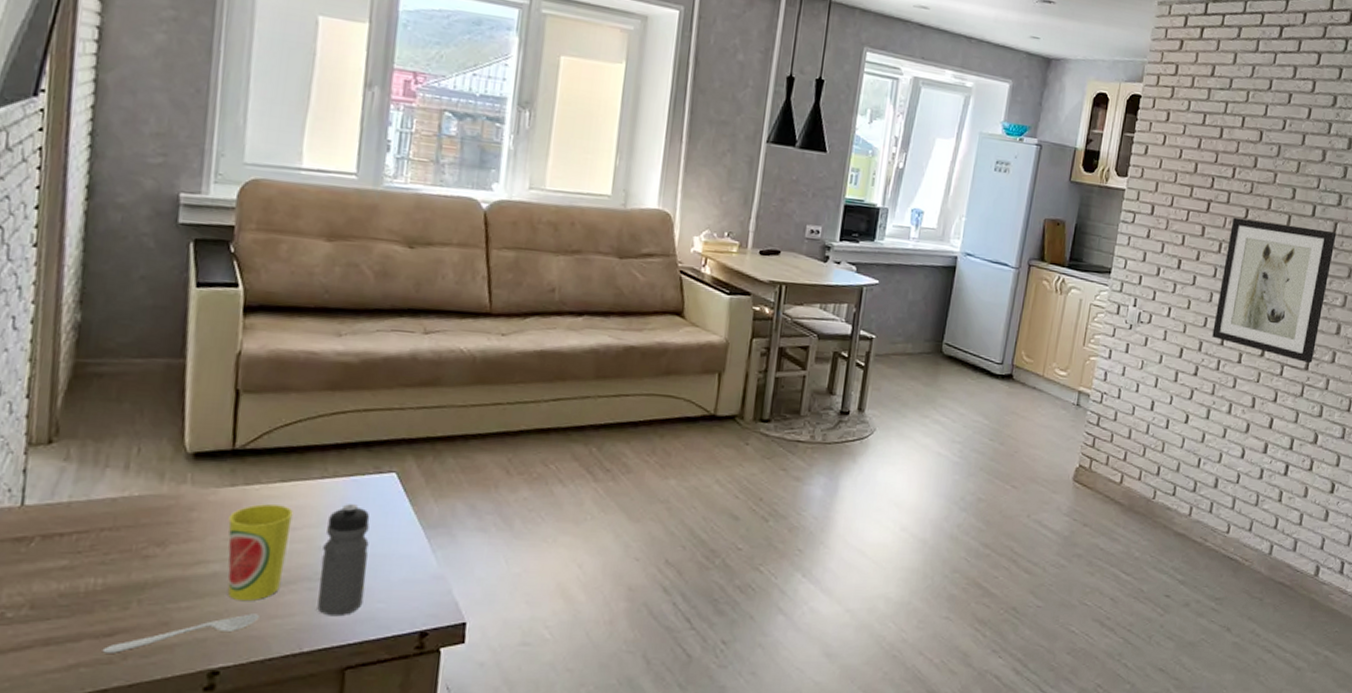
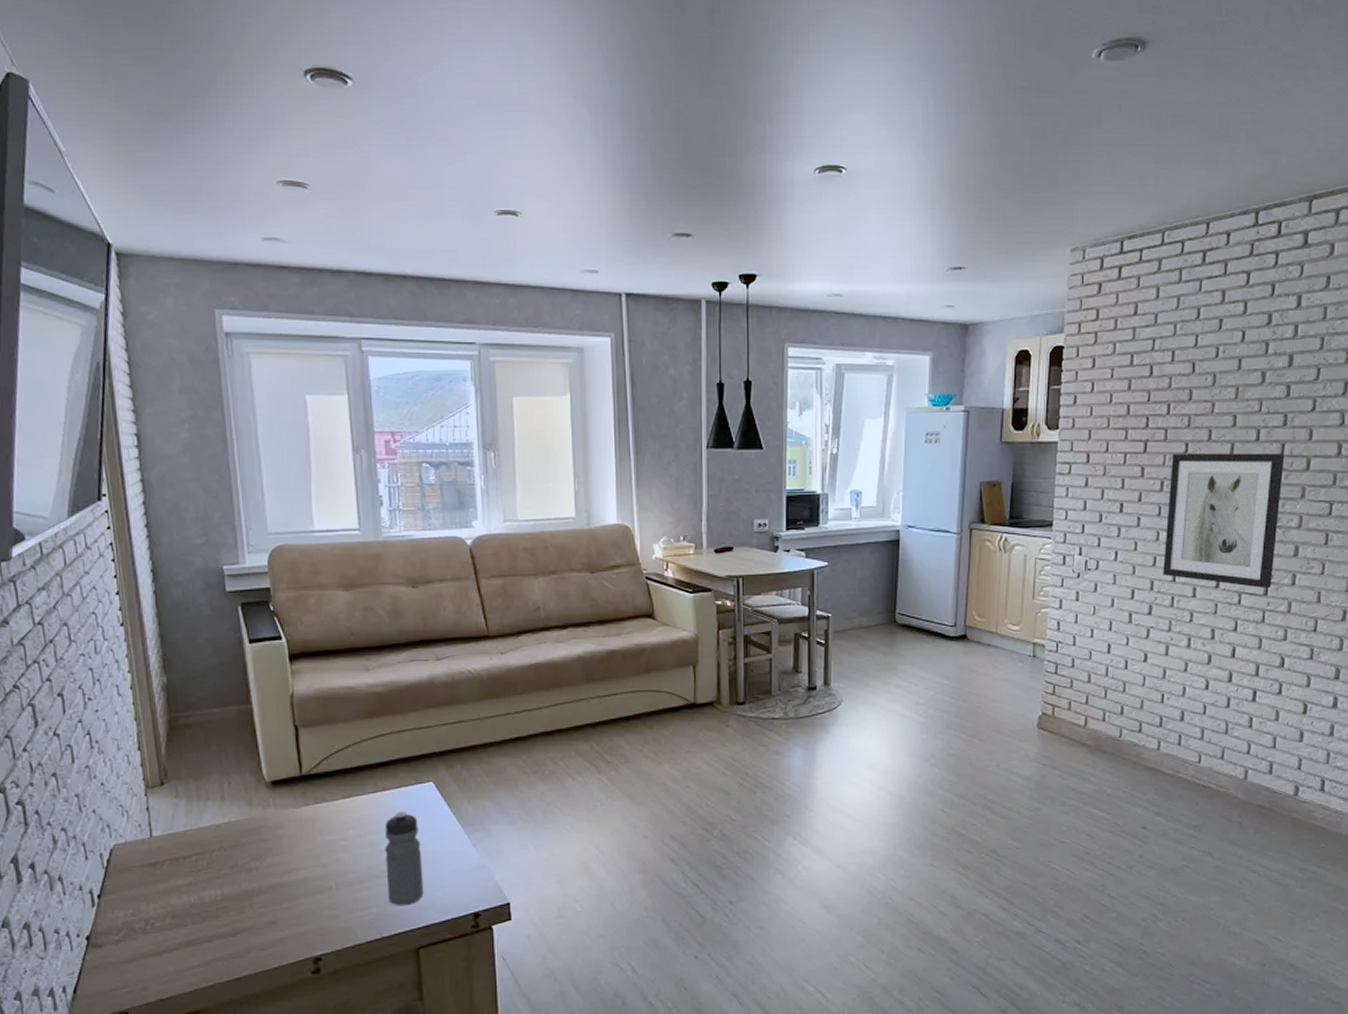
spoon: present [102,613,259,653] -> none [230,909,345,949]
cup: present [227,504,293,602] -> none [307,818,357,900]

